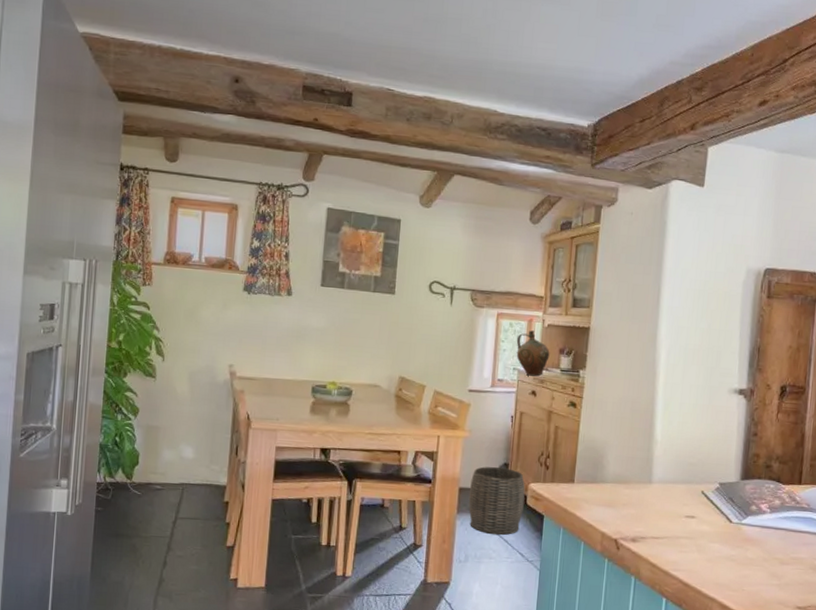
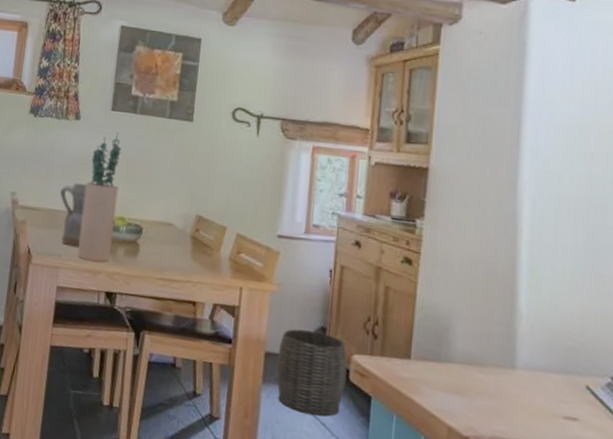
ceramic pitcher: none [276,353,301,410] -> present [60,182,87,246]
vase: none [293,307,331,424] -> present [77,133,122,263]
ceramic jug: present [516,330,550,376] -> none [336,168,378,224]

